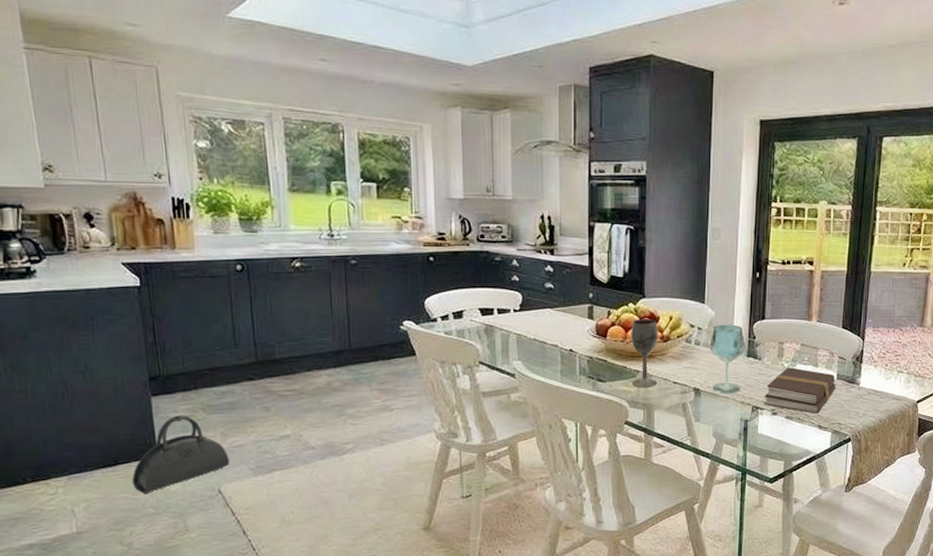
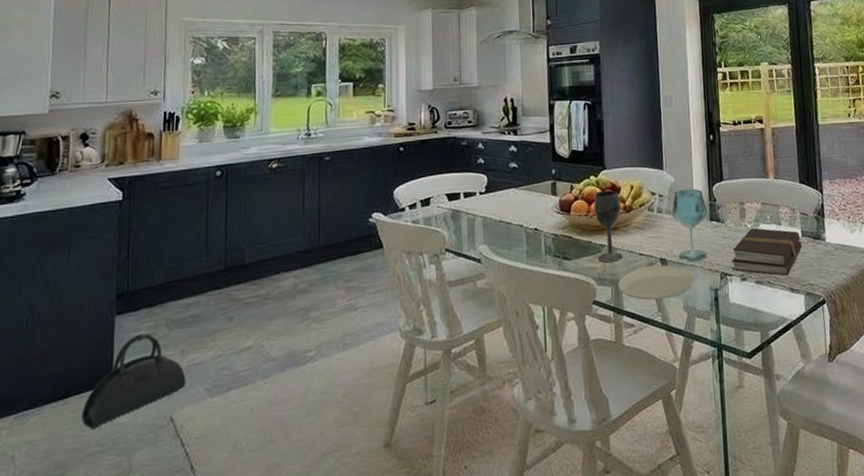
plate: none [651,394,726,425] -> present [618,265,695,300]

